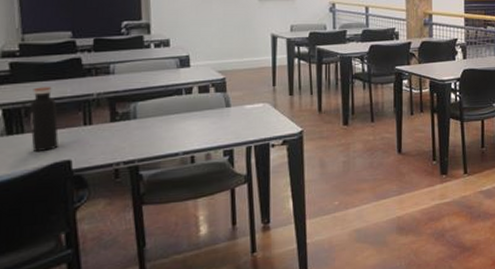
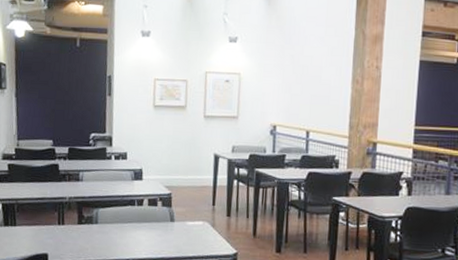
water bottle: present [30,87,59,151] -> none [20,187,40,243]

